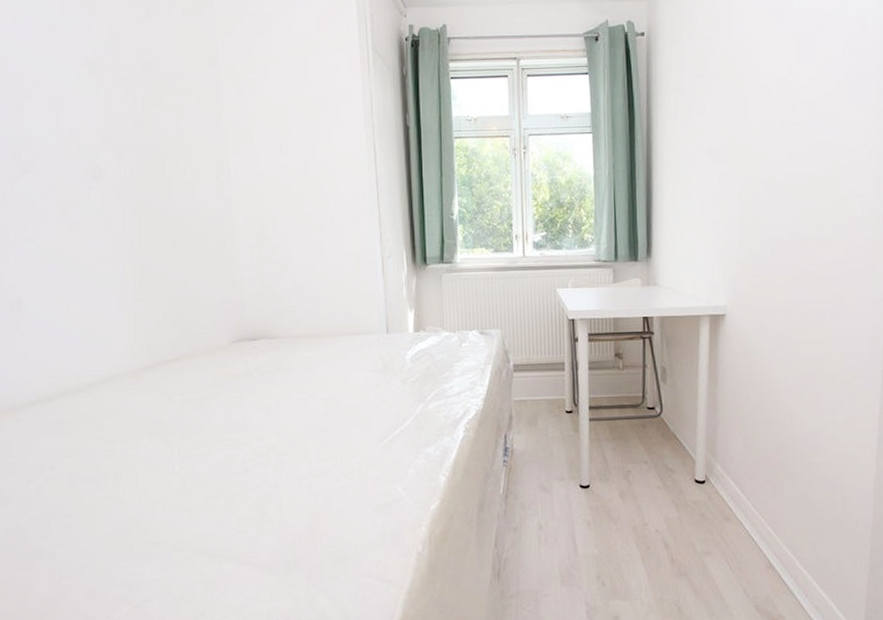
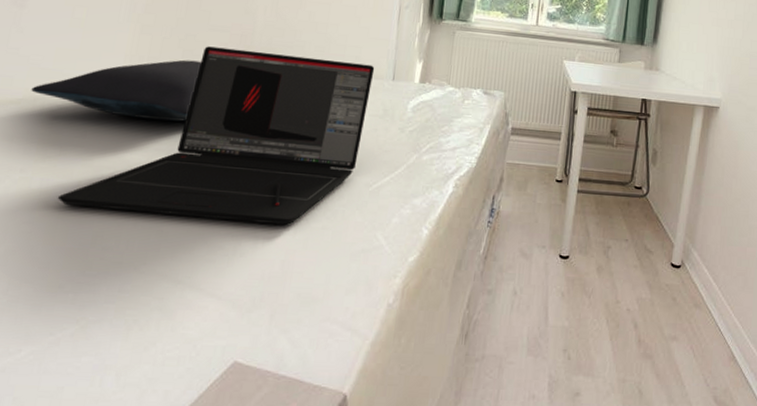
pillow: none [44,340,199,405] -> present [31,59,202,122]
laptop: none [88,321,368,496] -> present [57,46,375,226]

